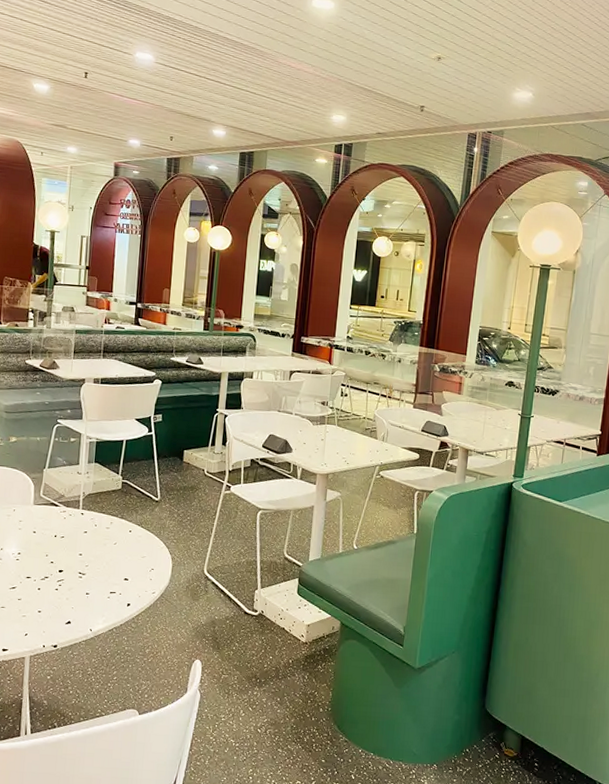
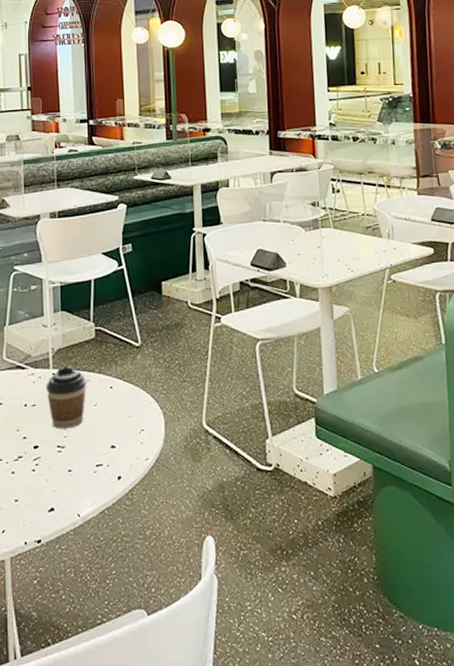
coffee cup: none [74,508,111,560] -> present [45,365,87,429]

